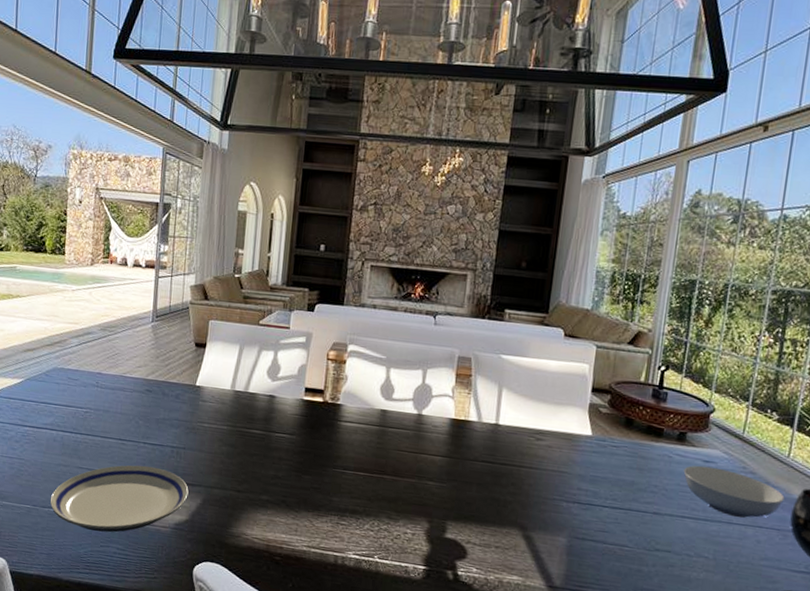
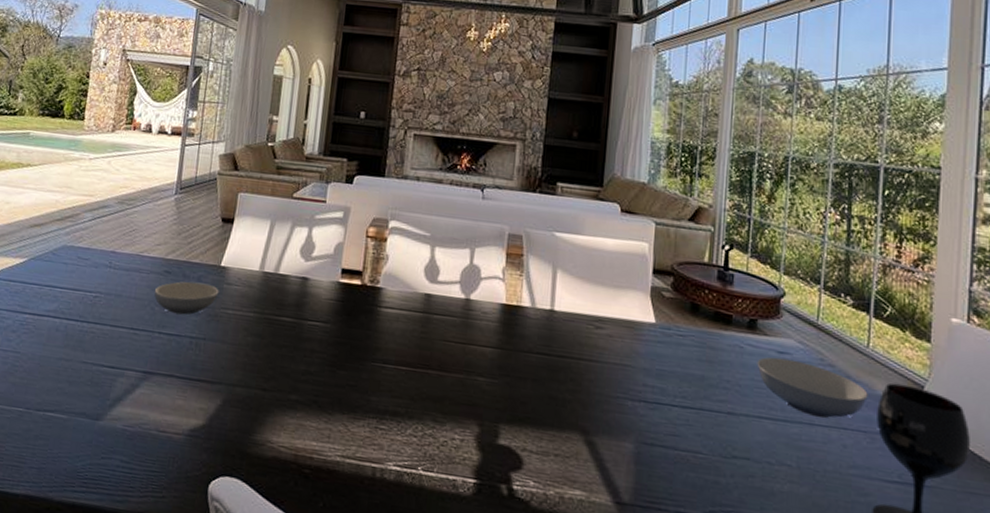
plate: present [50,465,189,533] -> none [46,359,208,441]
bowl: none [137,399,195,428] -> present [154,281,219,315]

